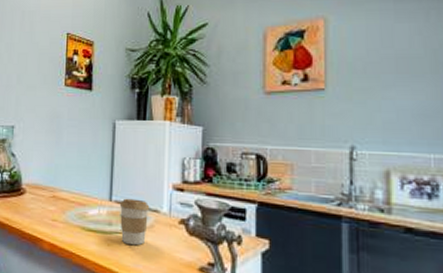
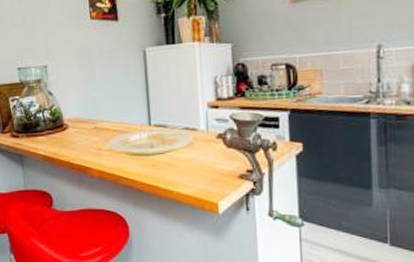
coffee cup: present [119,198,150,246] -> none [158,120,188,163]

